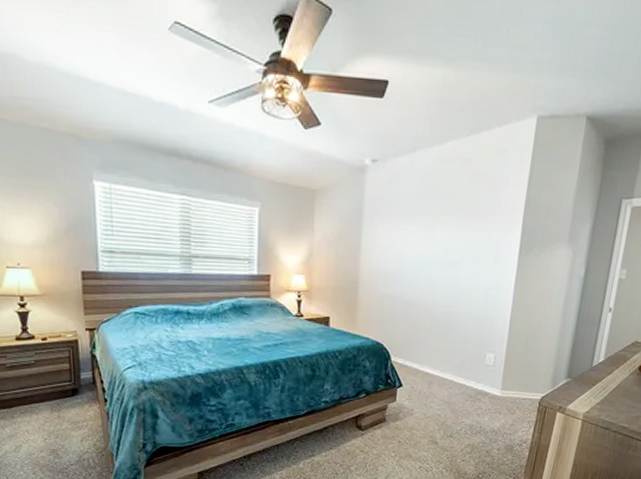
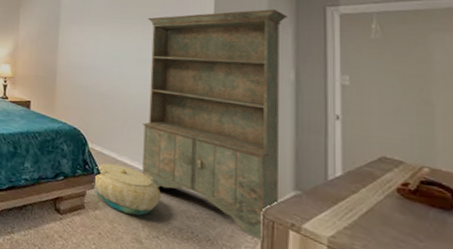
basket: none [394,375,458,420] -> present [92,163,162,216]
bookshelf: none [442,201,589,423] -> present [142,8,288,240]

